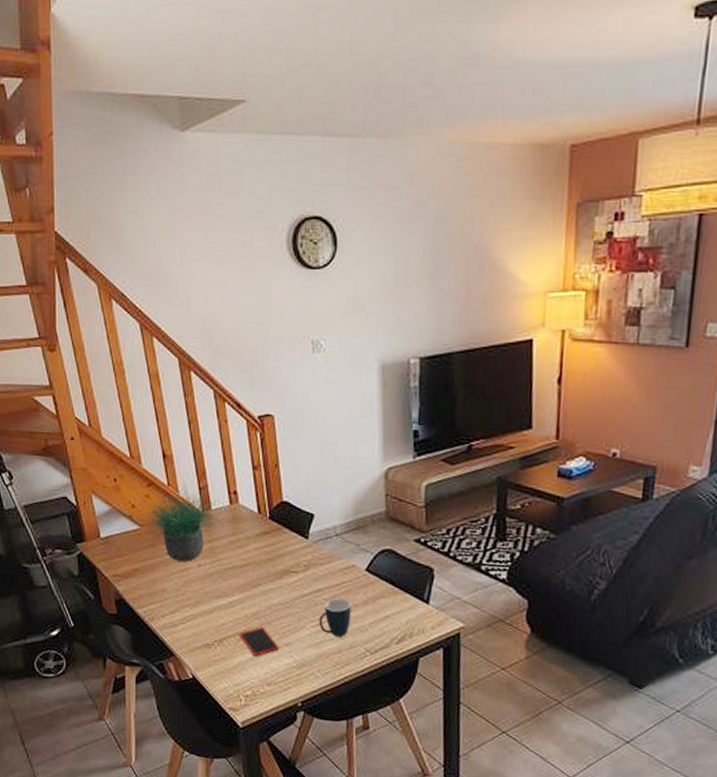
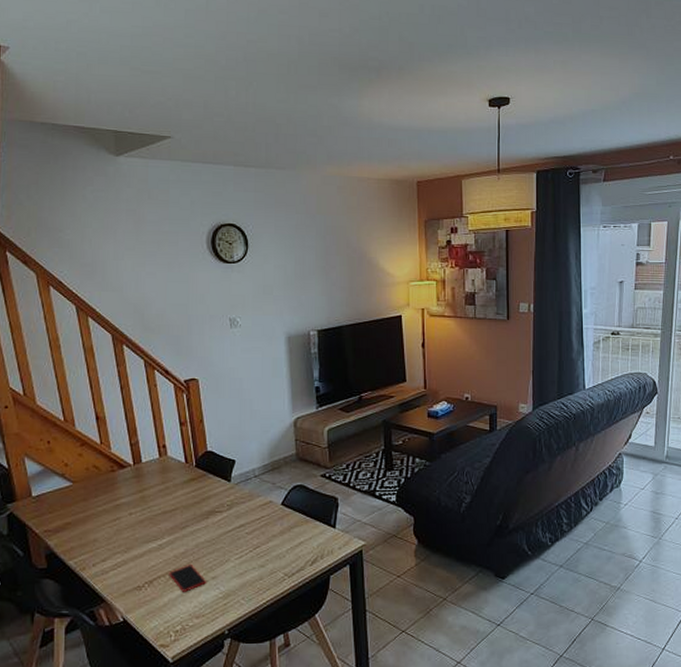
potted plant: present [144,480,221,562] -> none [77,438,151,511]
mug: present [318,598,352,637] -> none [242,531,270,565]

